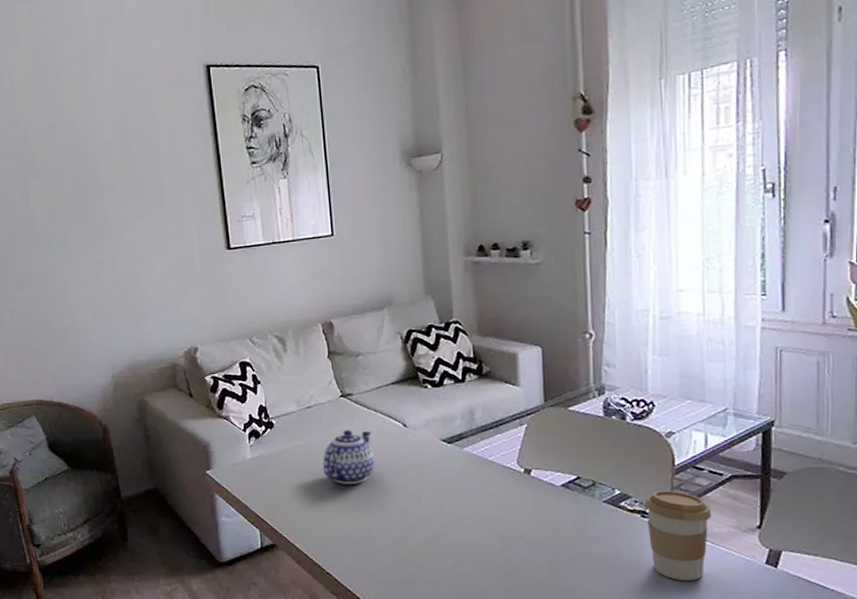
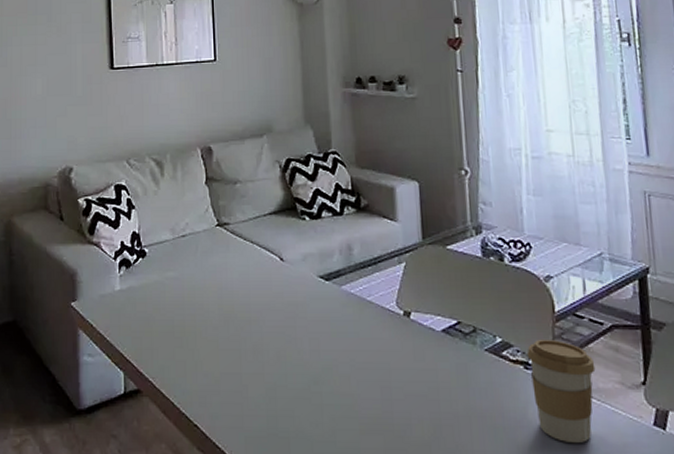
teapot: present [323,430,376,484] -> none [195,262,251,322]

